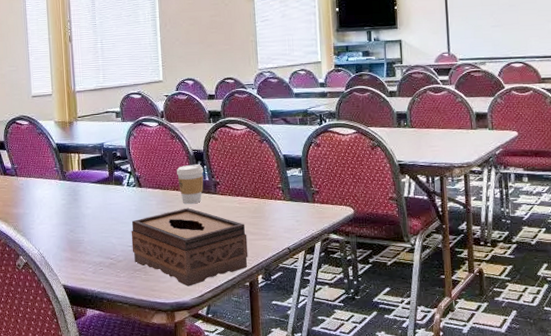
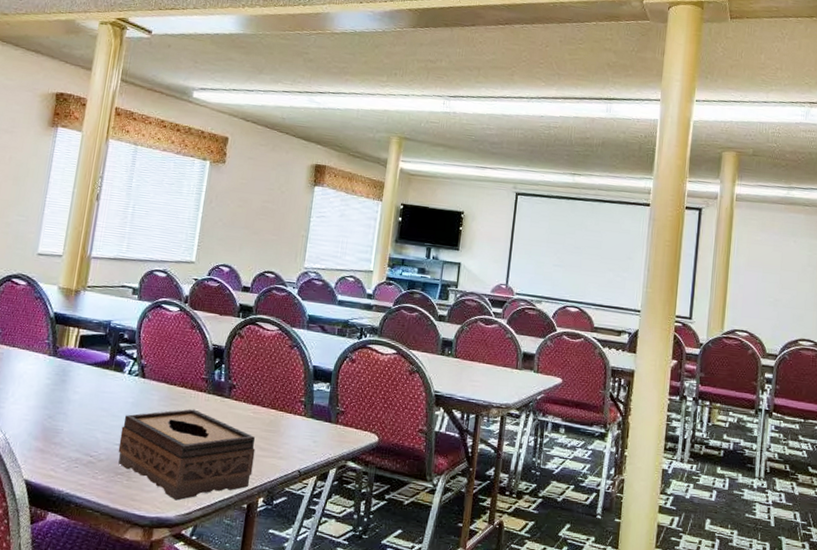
coffee cup: present [177,164,204,204] -> none [188,360,221,406]

